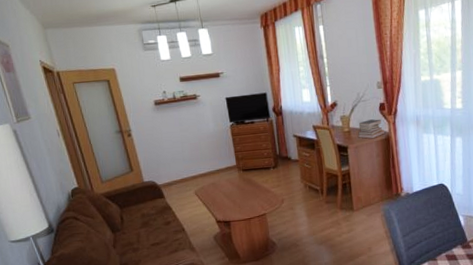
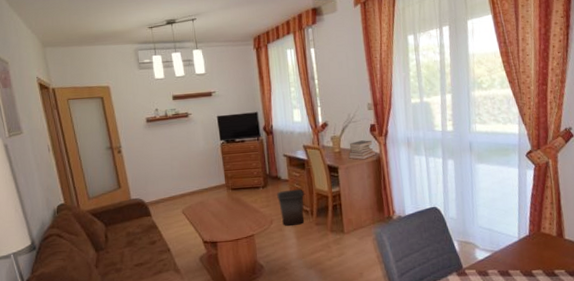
waste bin: none [287,168,315,205] -> present [277,189,304,227]

